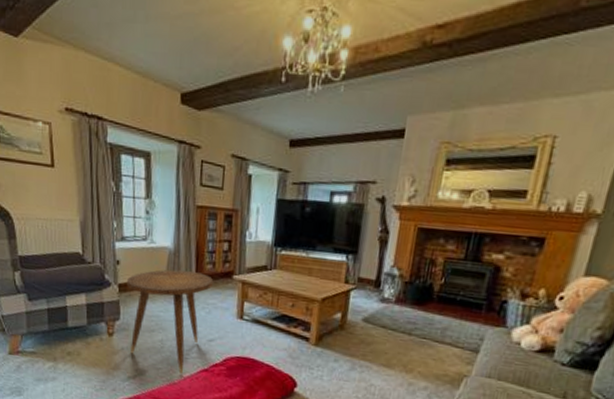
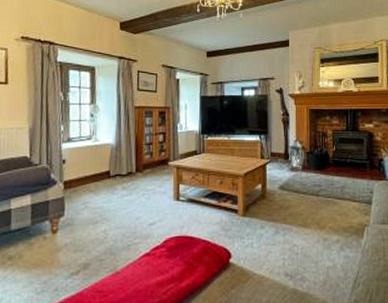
side table: present [126,269,214,375] -> none [71,163,152,263]

